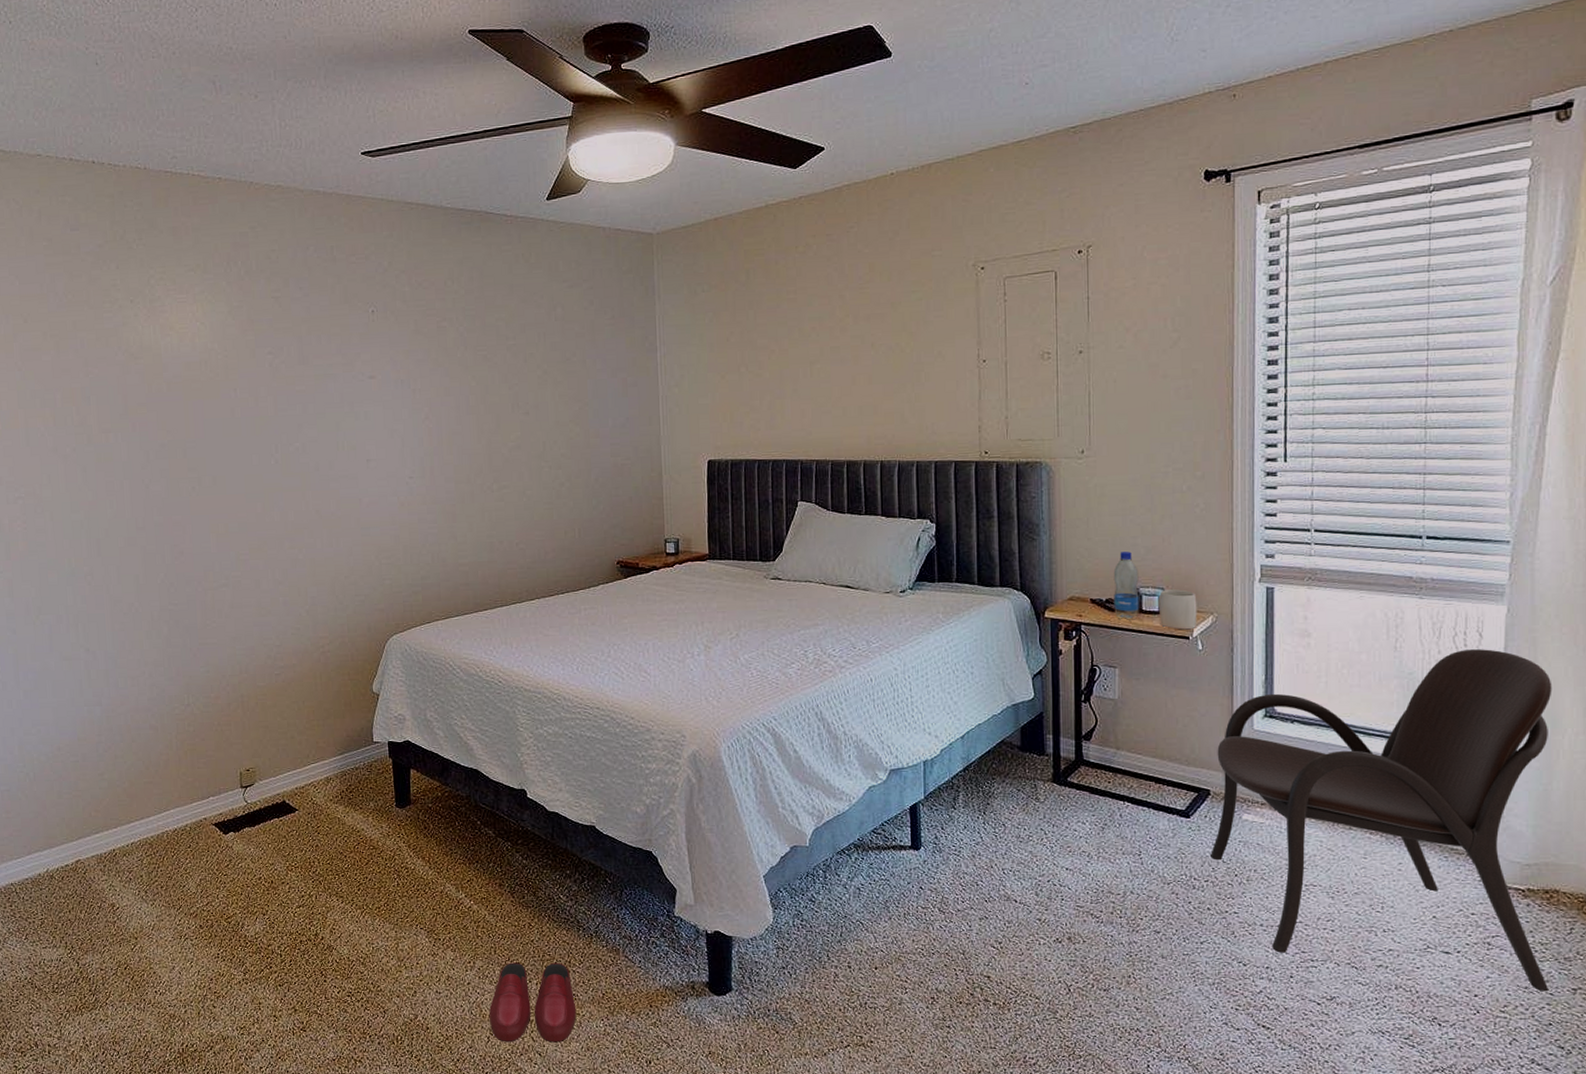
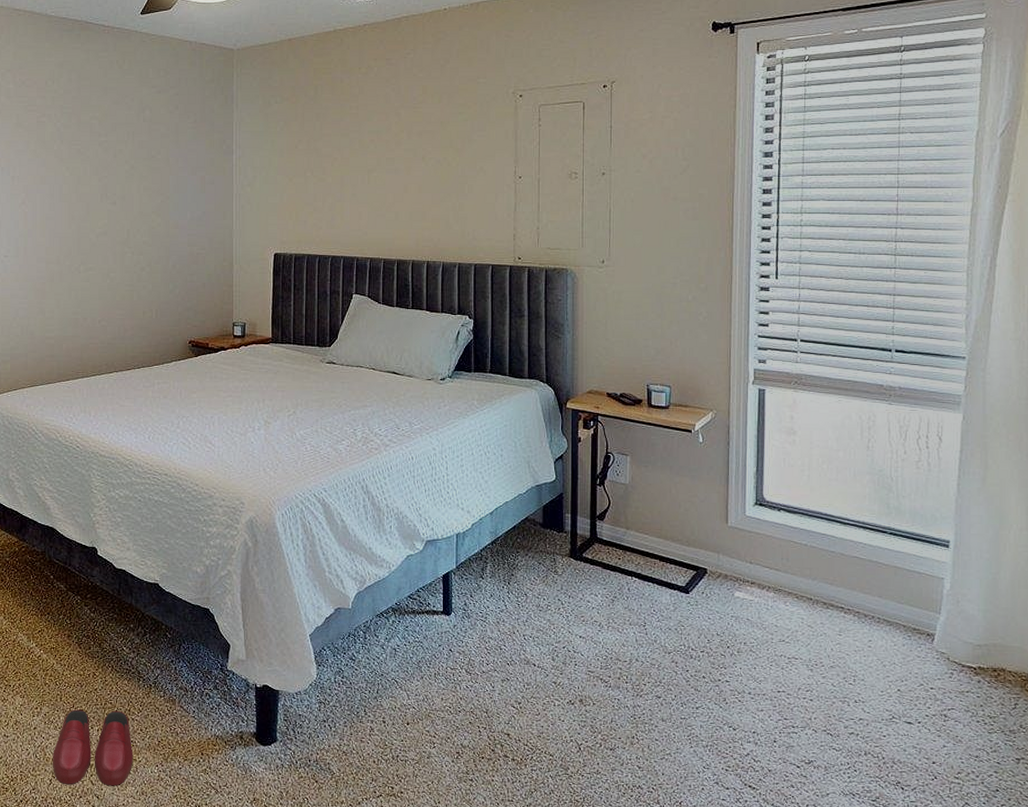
bottle: present [1113,552,1139,620] -> none [627,352,649,413]
mug: present [1158,589,1197,630] -> none [665,387,699,424]
armchair: present [1211,649,1552,992] -> none [706,451,1000,761]

